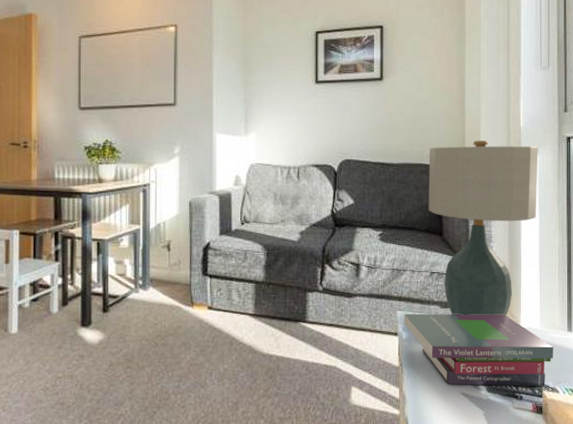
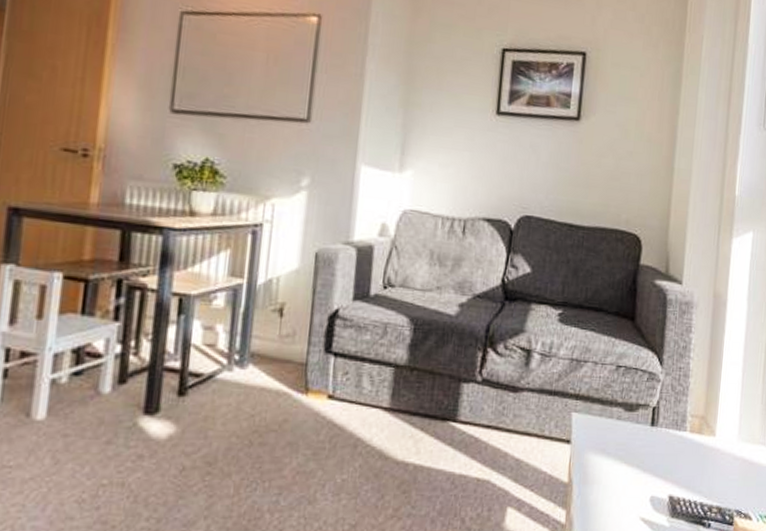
books: present [404,313,554,387] -> none [579,416,751,513]
table lamp: present [428,140,539,316] -> none [620,207,753,424]

